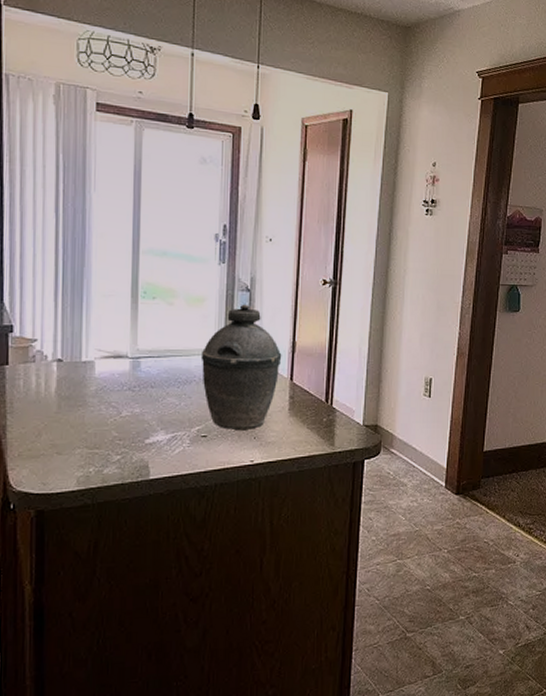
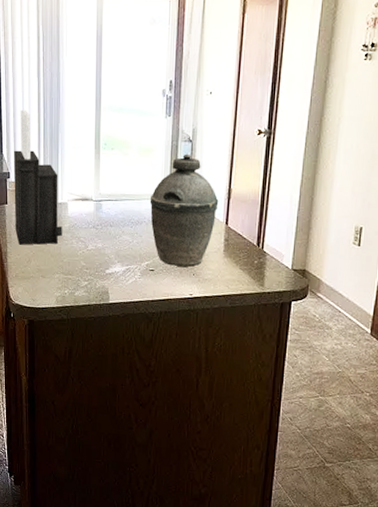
knife block: none [18,249,87,415] -> present [14,109,62,245]

